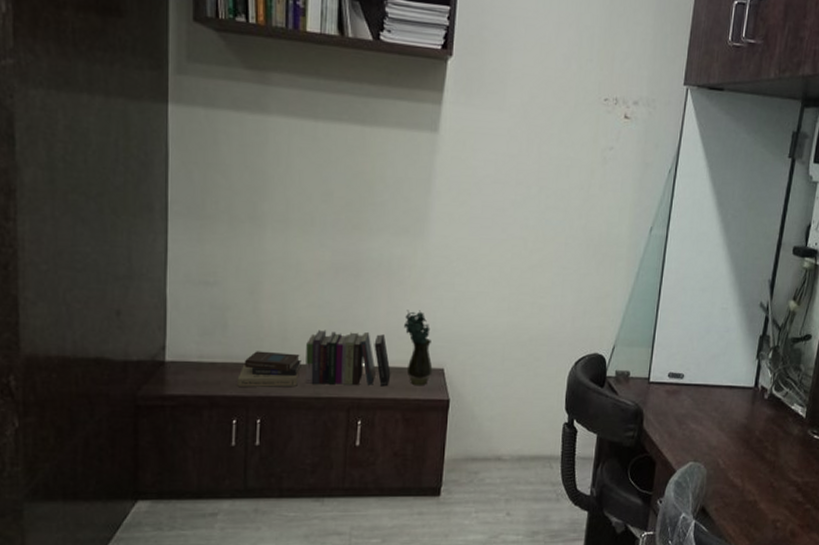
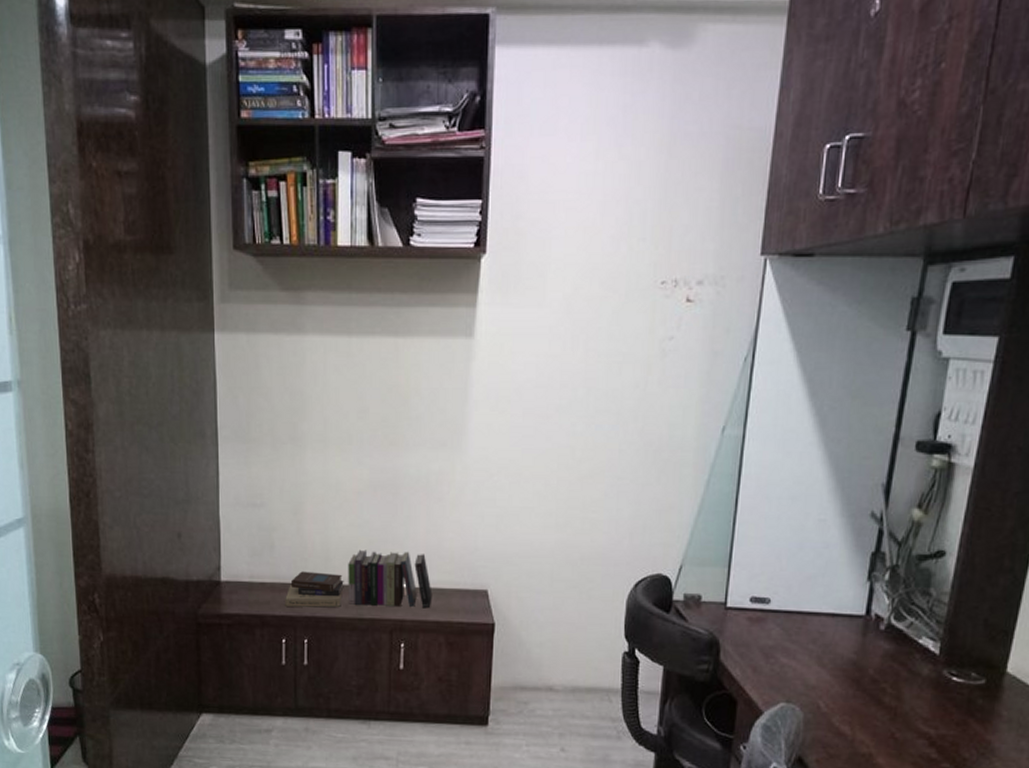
vase: present [404,310,433,386] -> none [445,528,476,609]

